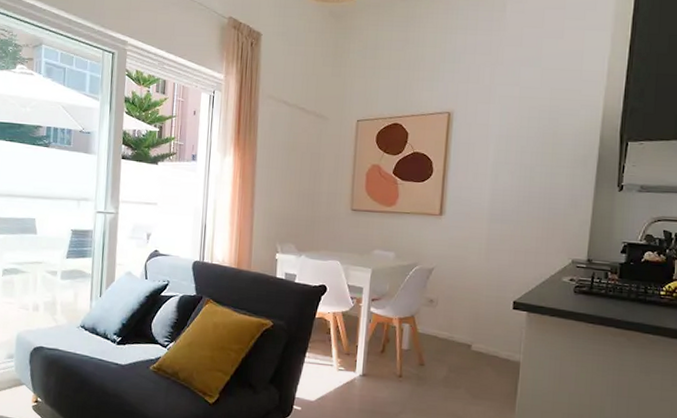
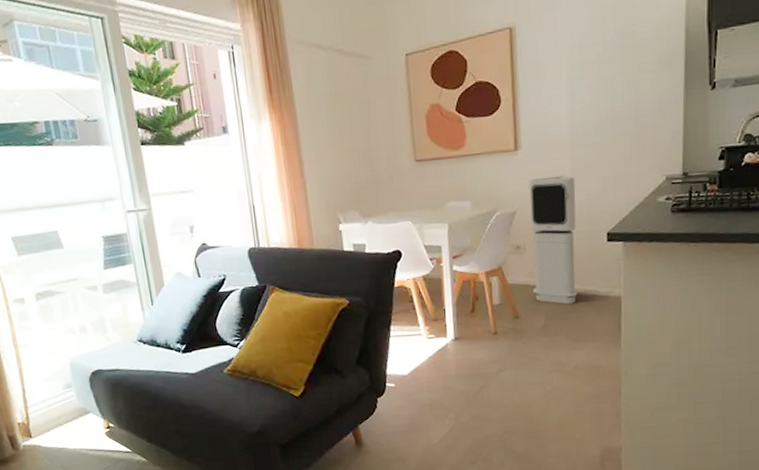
air purifier: none [440,242,490,362] -> present [528,175,578,305]

